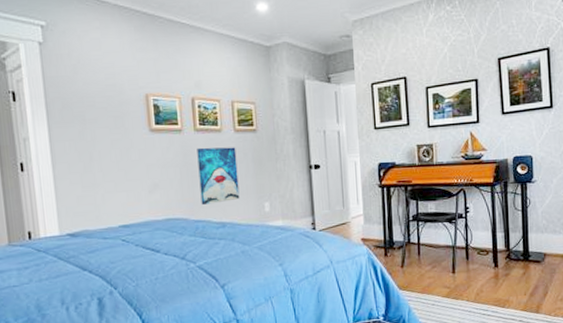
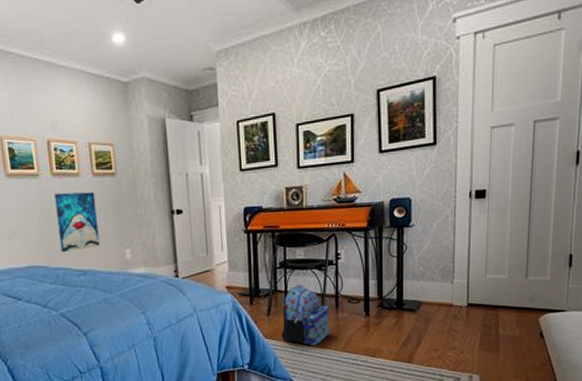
backpack: none [415,236,462,297] -> present [281,284,331,346]

